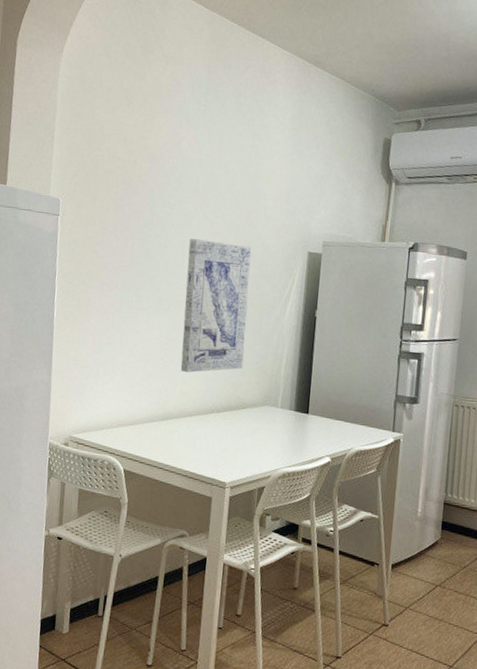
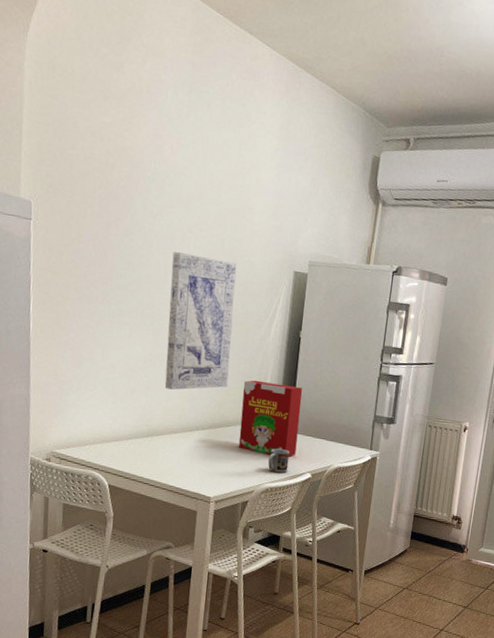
cereal box: none [254,361,320,440] -> present [238,380,303,457]
cup: none [285,431,308,457] -> present [268,448,290,473]

